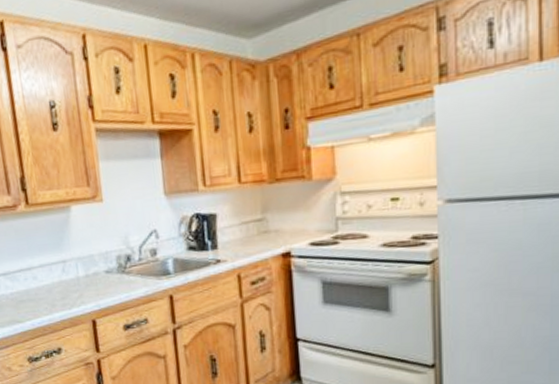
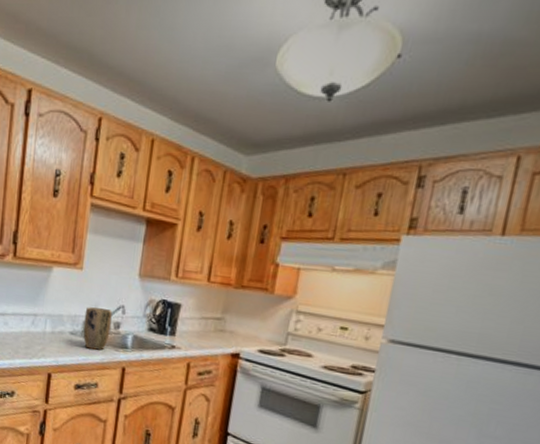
plant pot: none [116,237,148,284] -> present [83,307,112,350]

